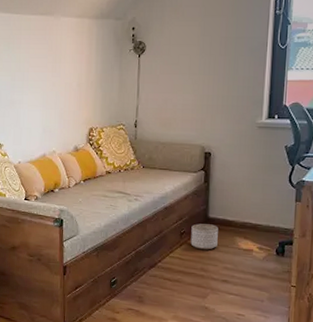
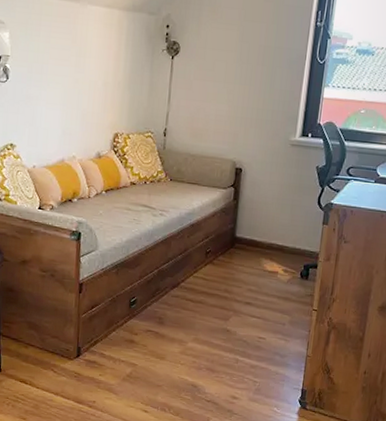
planter: present [190,223,218,250] -> none [216,243,245,271]

